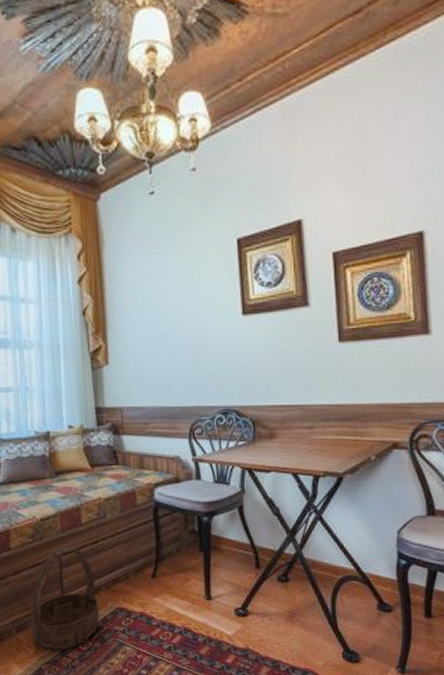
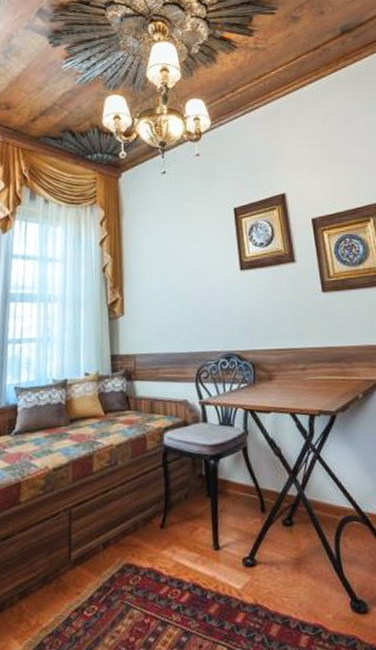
basket: present [31,546,100,650] -> none [35,497,107,619]

